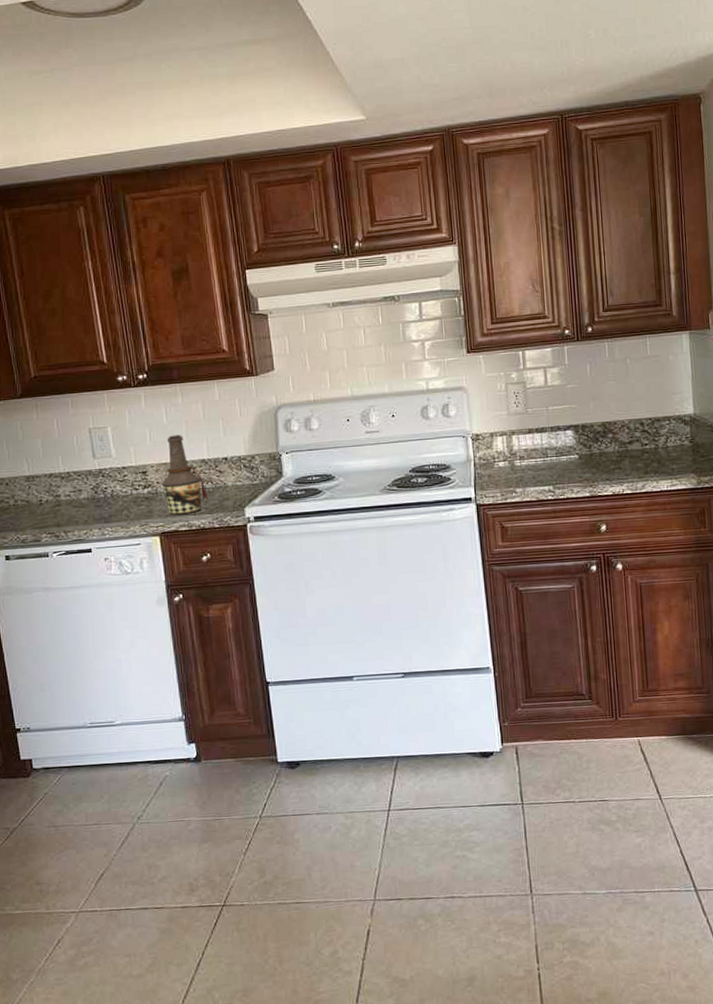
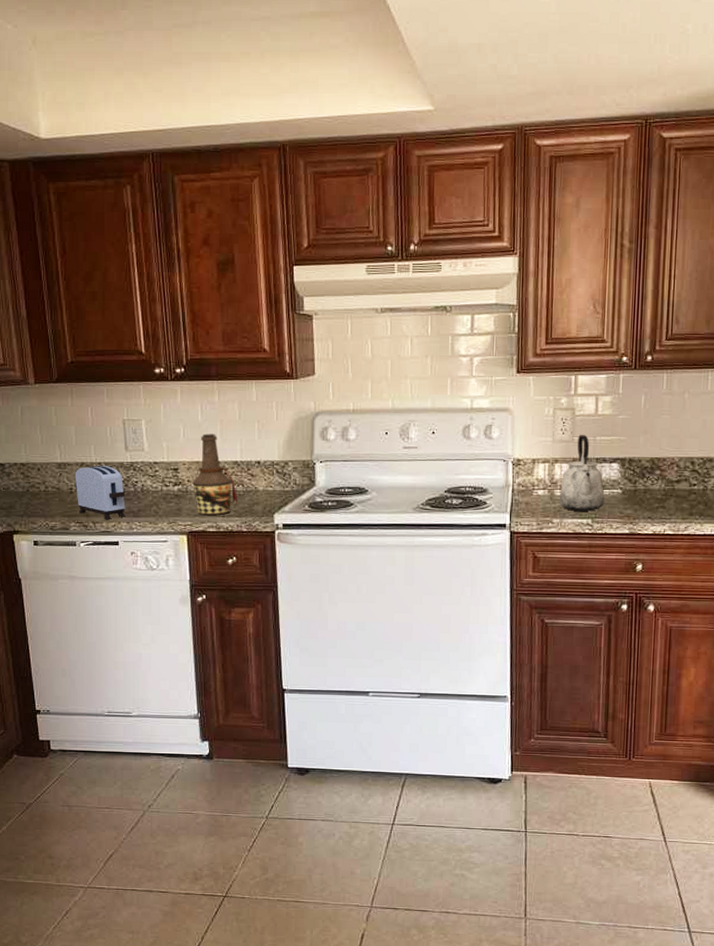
toaster: none [43,474,97,528] -> present [74,465,126,519]
kettle: none [520,405,563,480] -> present [559,434,605,511]

